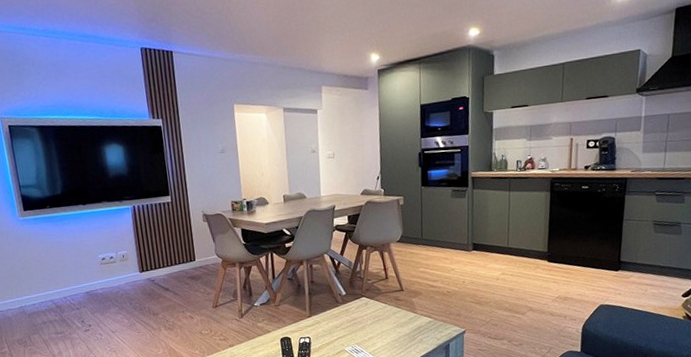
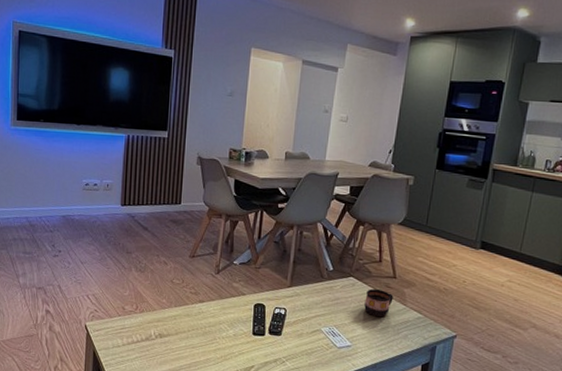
cup: none [379,303,404,329] -> present [364,289,394,317]

